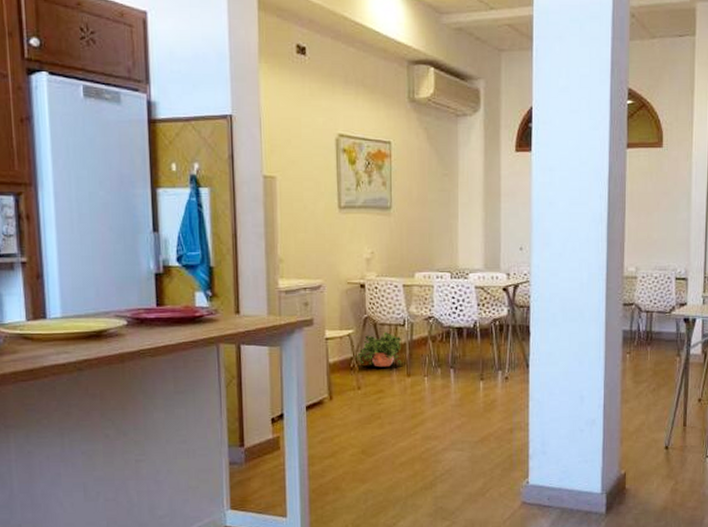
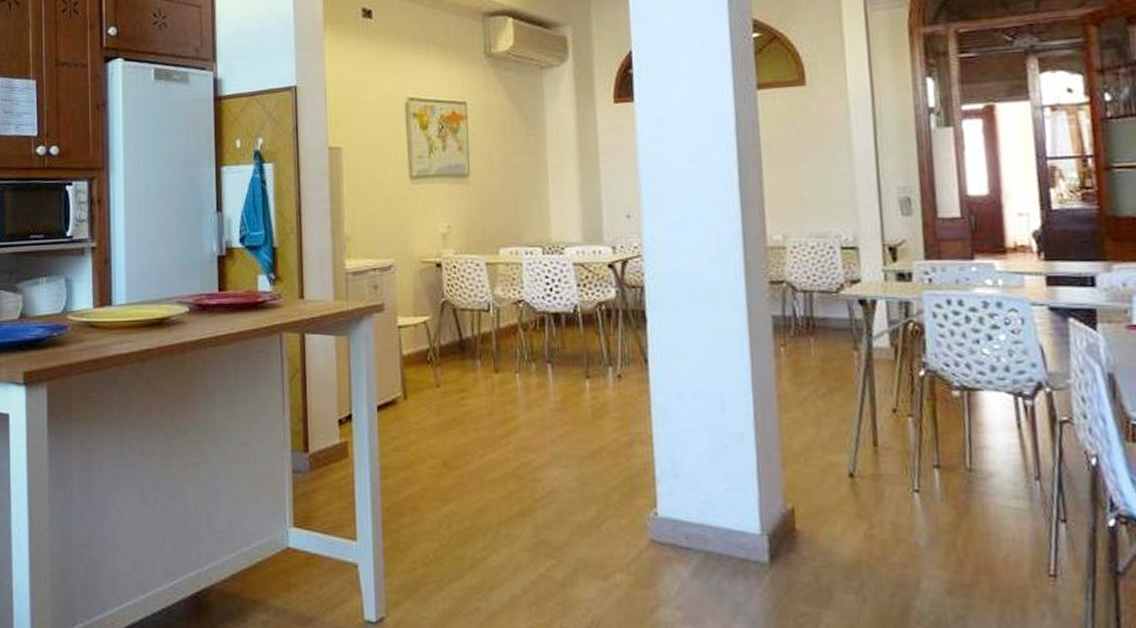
potted plant: present [357,331,403,367] -> none [434,318,489,361]

